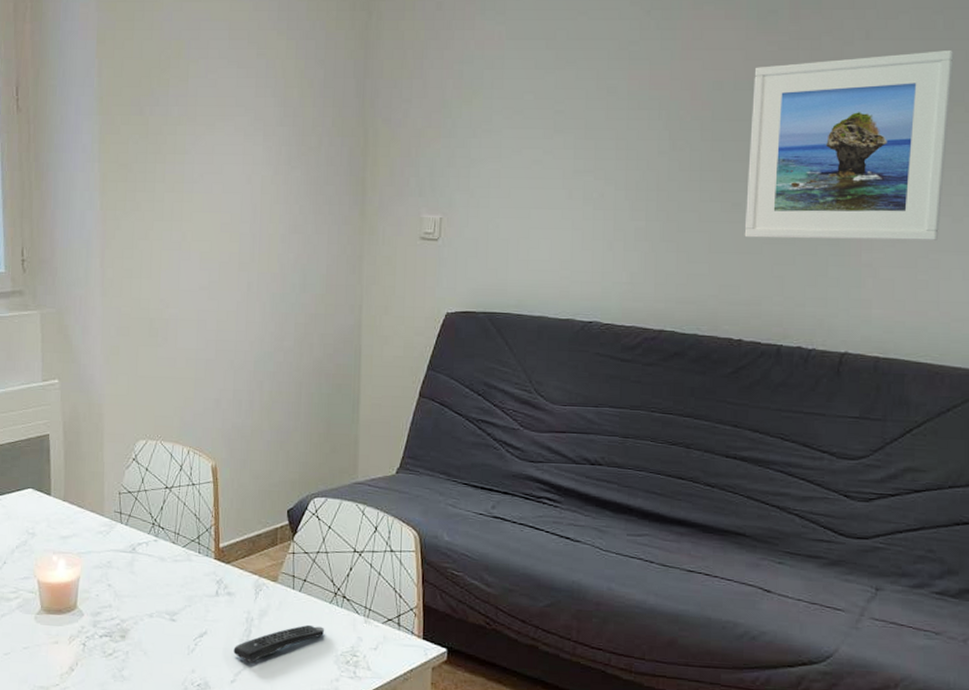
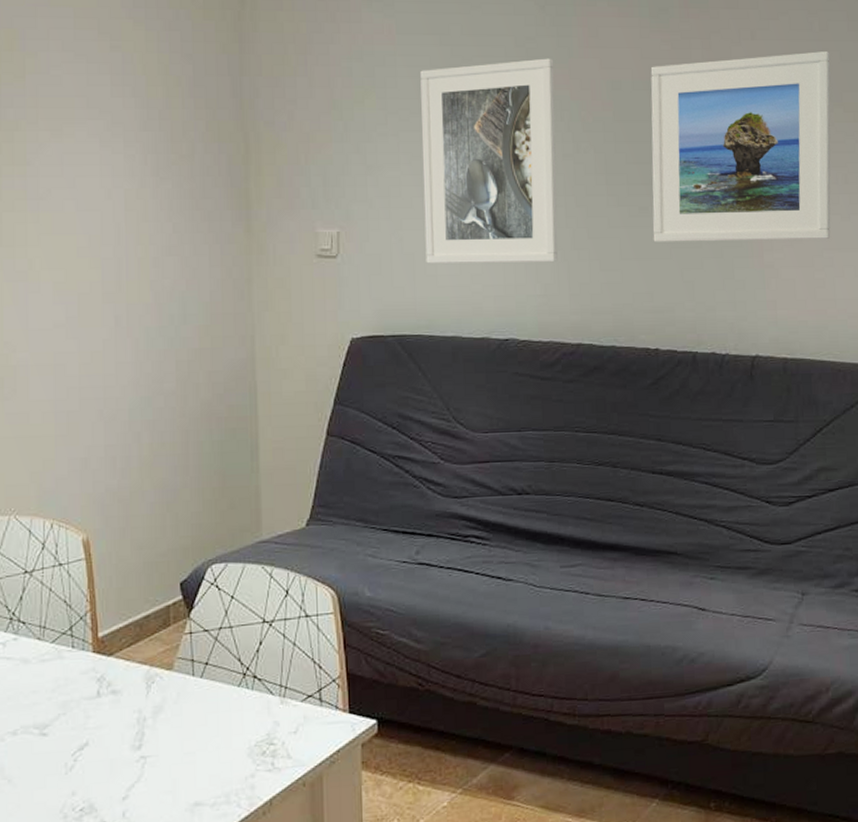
remote control: present [233,624,325,664] -> none [123,715,235,773]
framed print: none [519,60,656,253] -> present [420,58,558,264]

